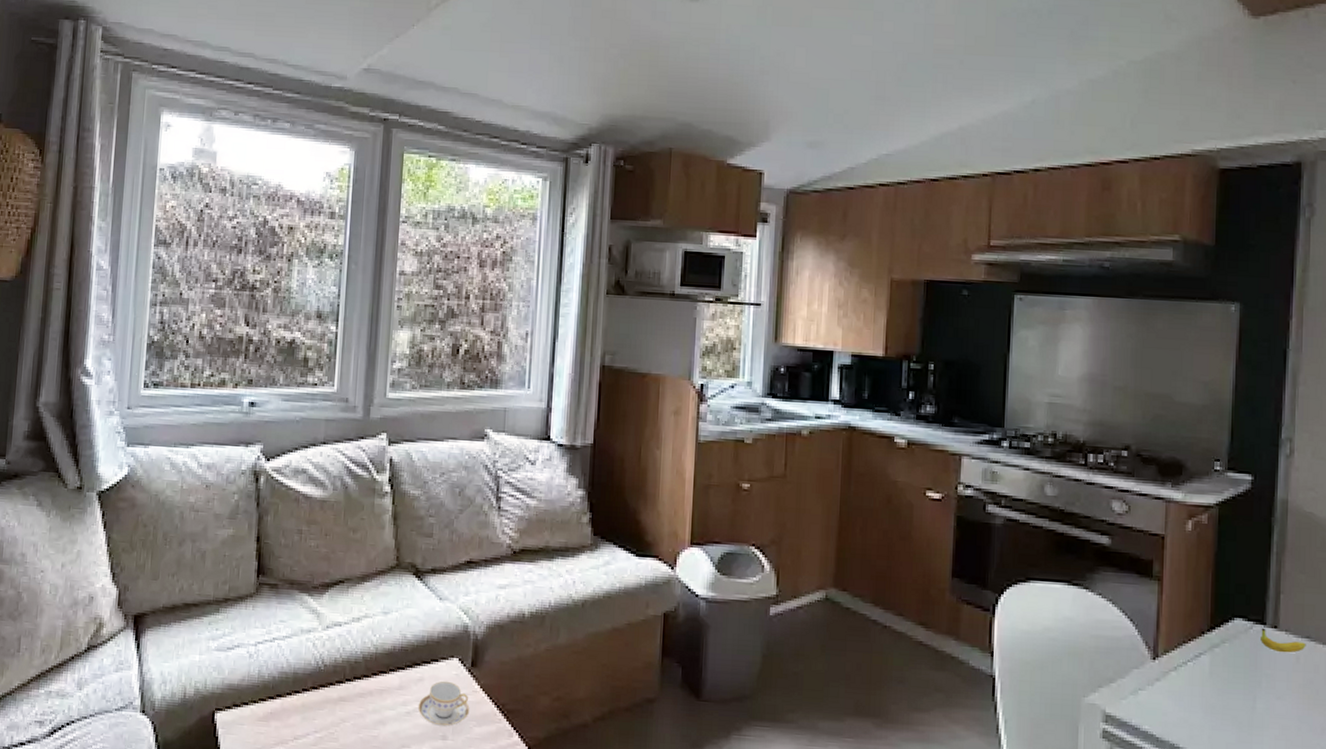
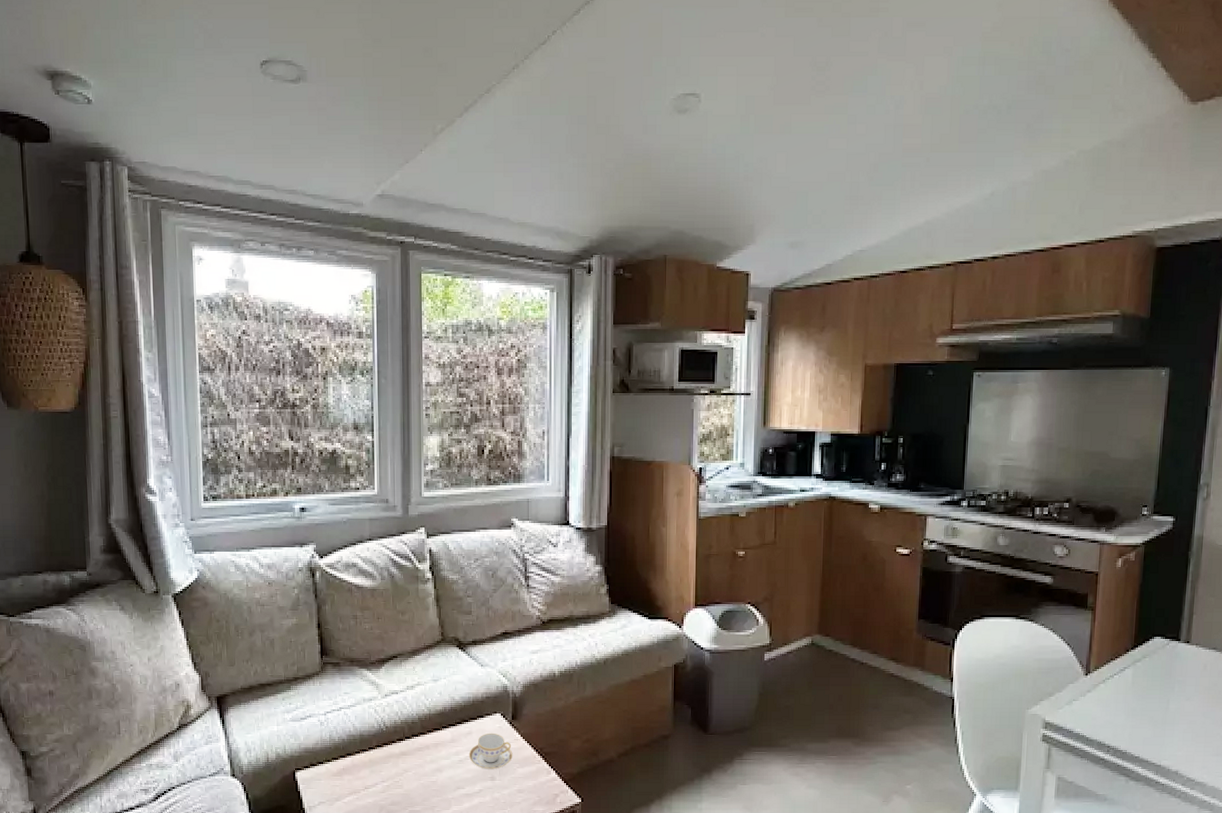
fruit: present [1261,628,1306,653] -> none [1175,643,1213,663]

